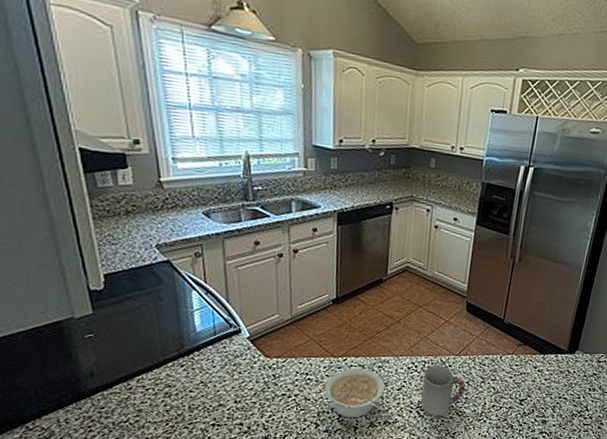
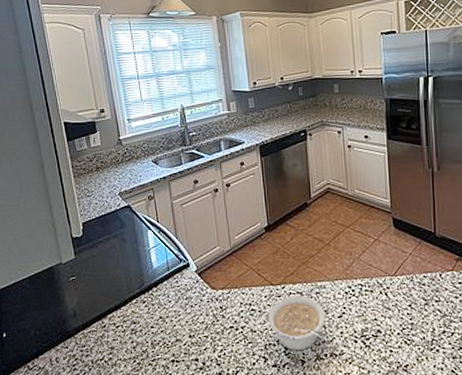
cup: present [421,365,465,416] -> none [363,288,409,345]

